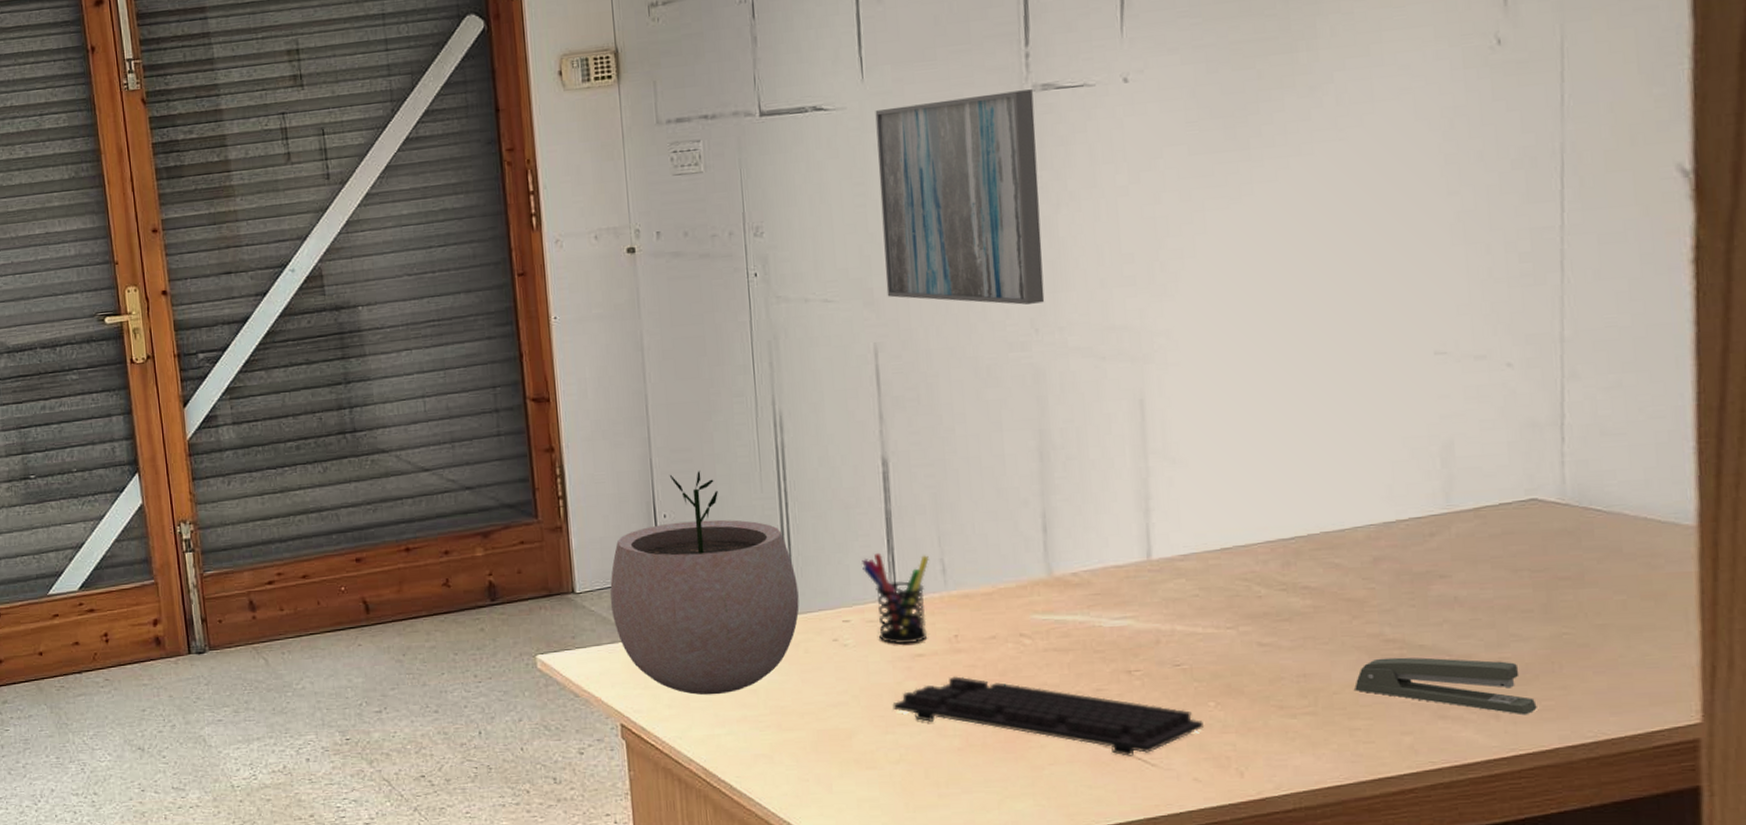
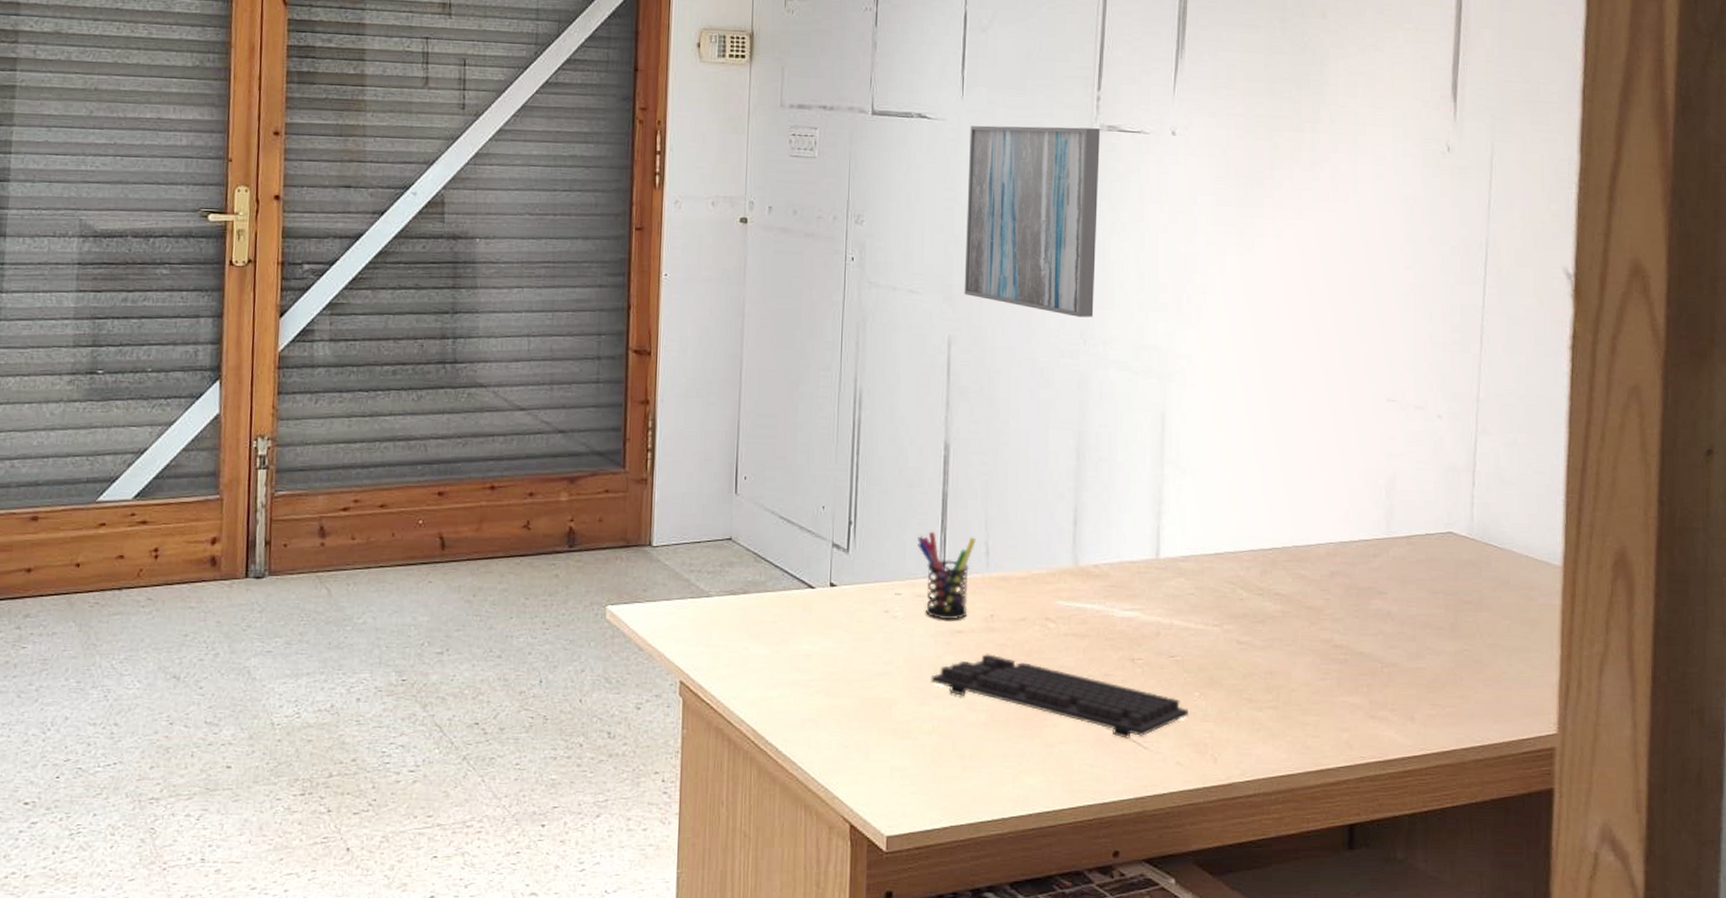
plant pot: present [610,471,800,695] -> none [684,437,859,657]
stapler: present [1354,657,1537,716] -> none [1308,661,1442,719]

